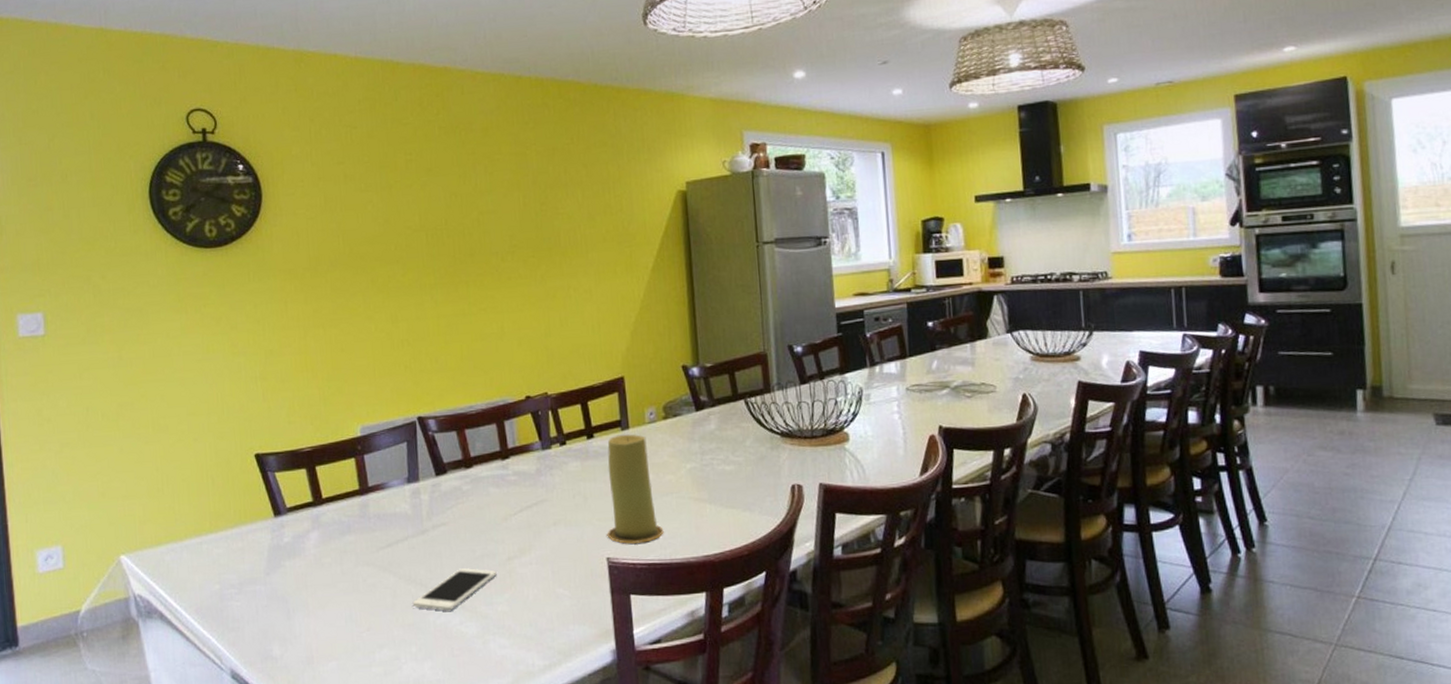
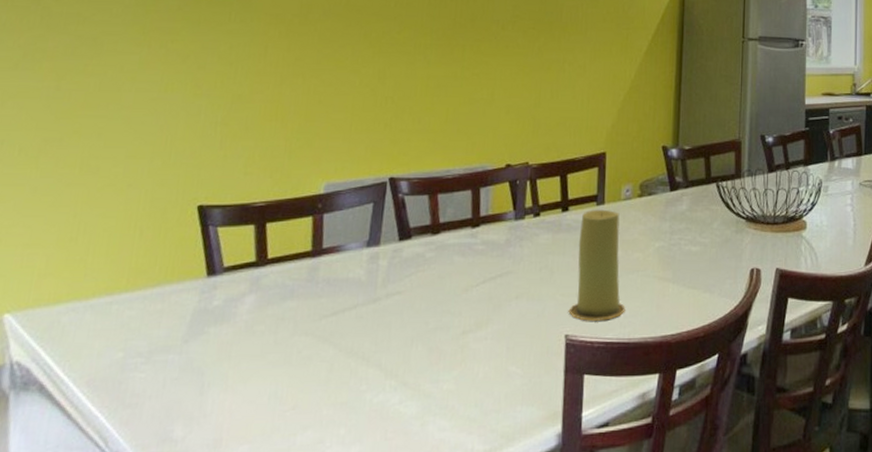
cell phone: present [412,568,497,611] -> none [349,342,448,389]

